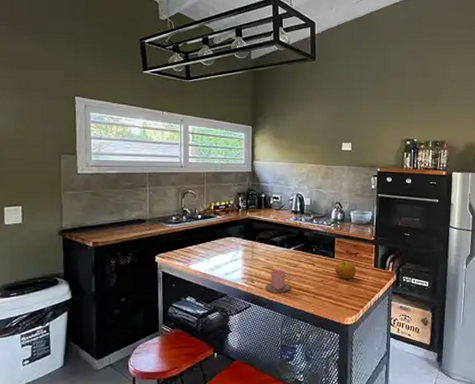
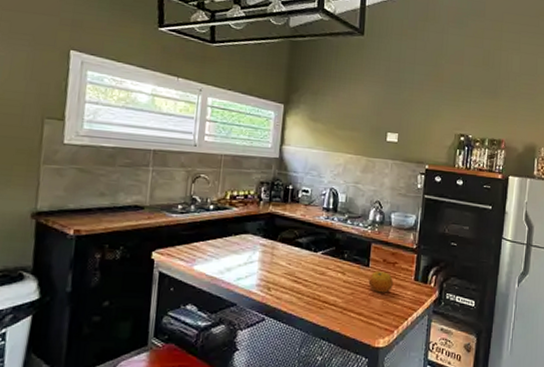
cup: present [265,269,291,292] -> none [283,276,316,305]

